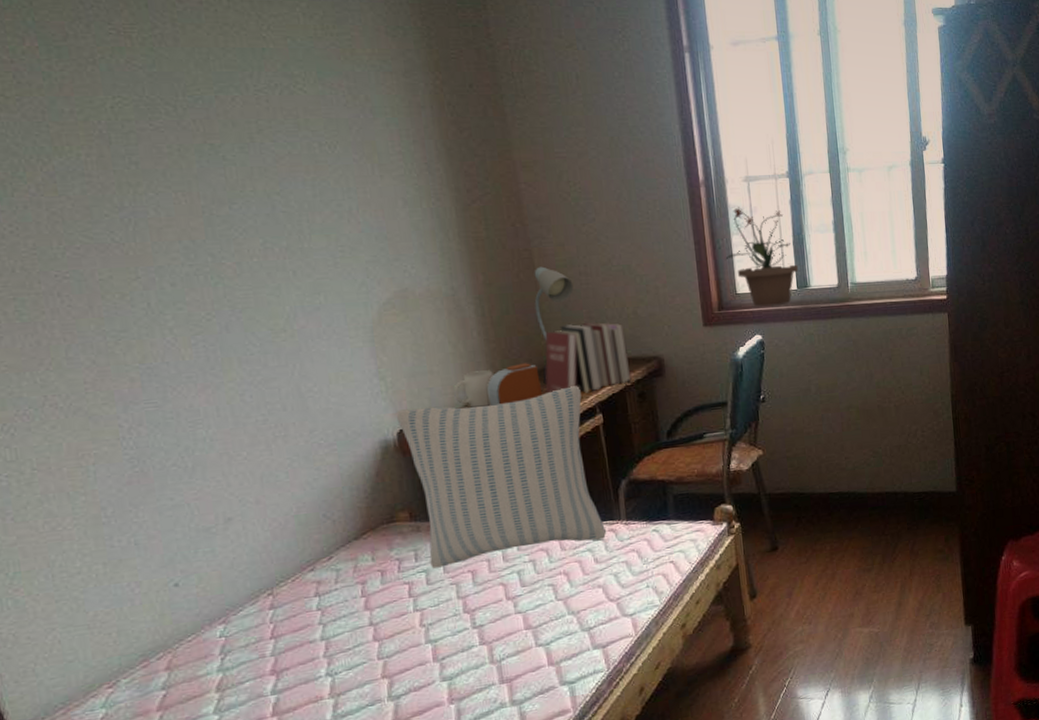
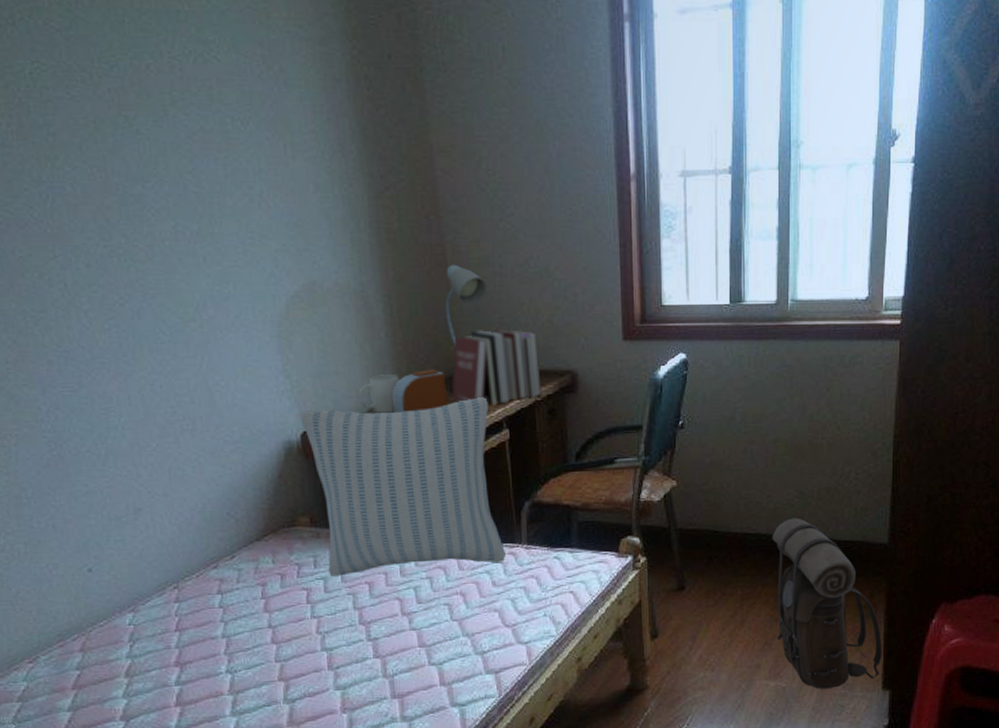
potted plant: present [725,207,800,307] -> none [653,206,735,322]
backpack: none [853,475,966,631] -> present [772,518,884,689]

